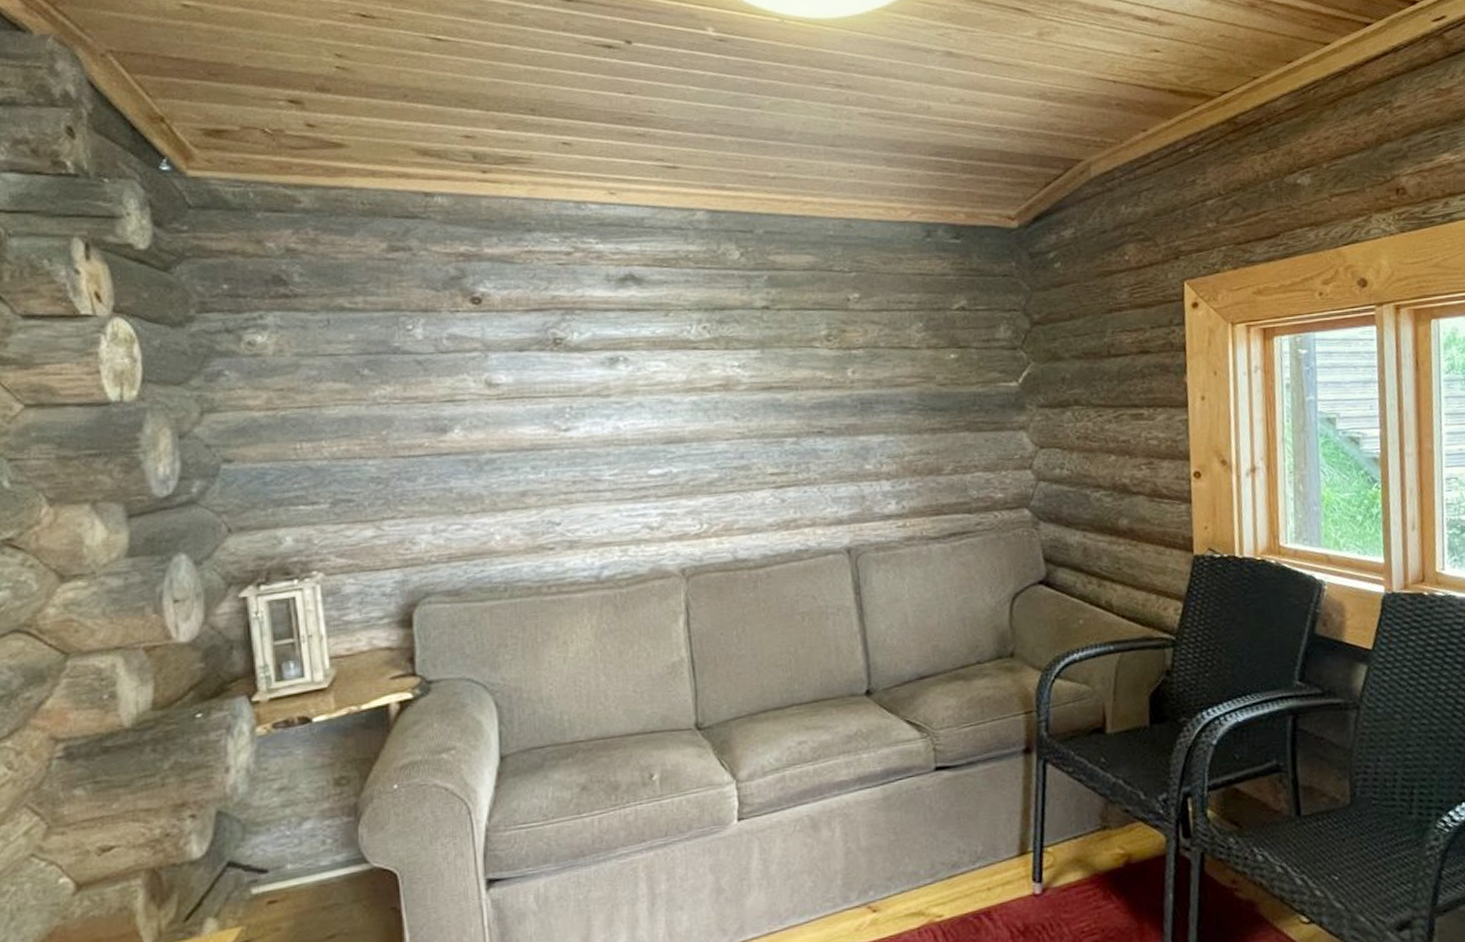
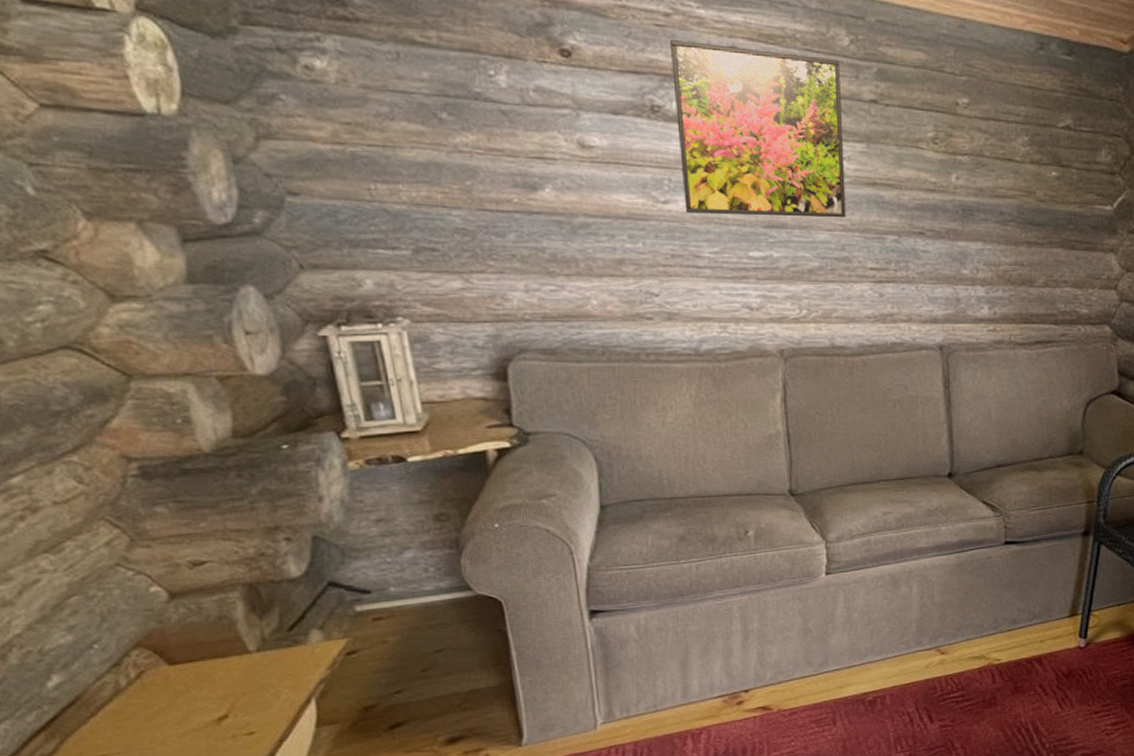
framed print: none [572,273,744,438] -> present [670,40,846,218]

